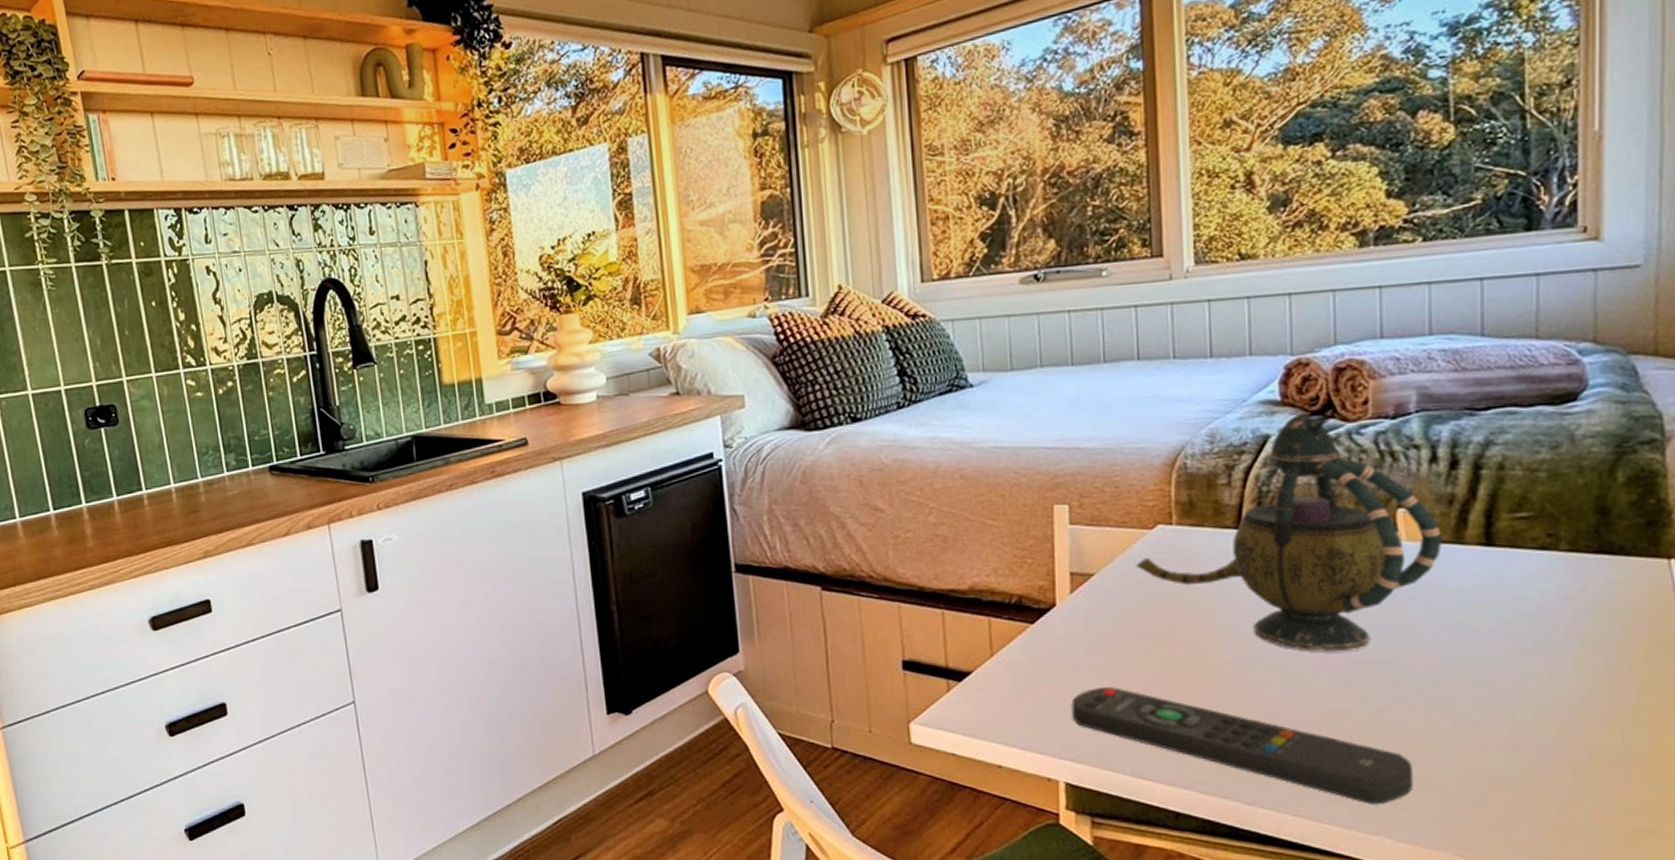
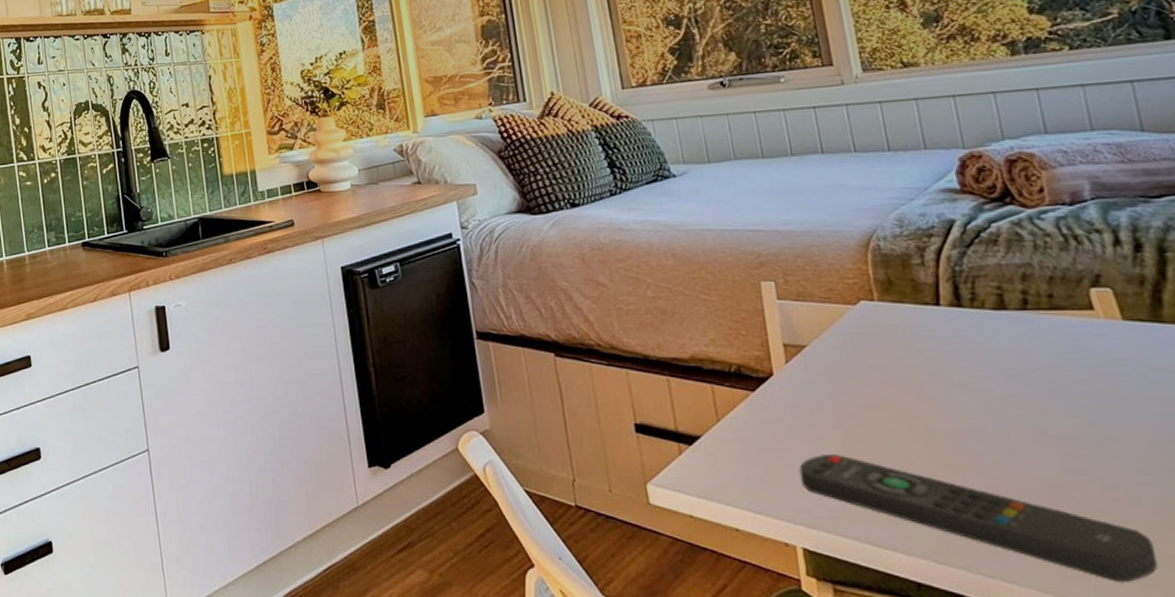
teapot: present [1135,411,1443,652] -> none [844,198,1142,426]

